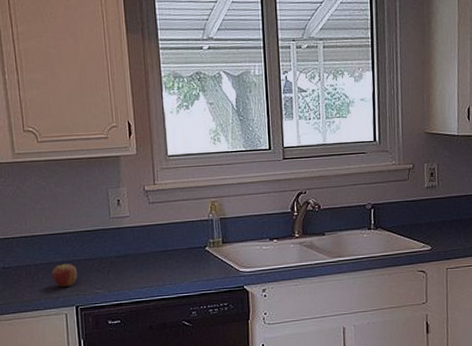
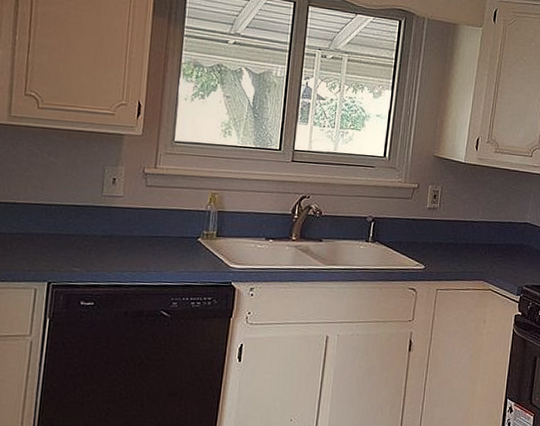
fruit: present [51,263,78,287] -> none [27,235,57,260]

